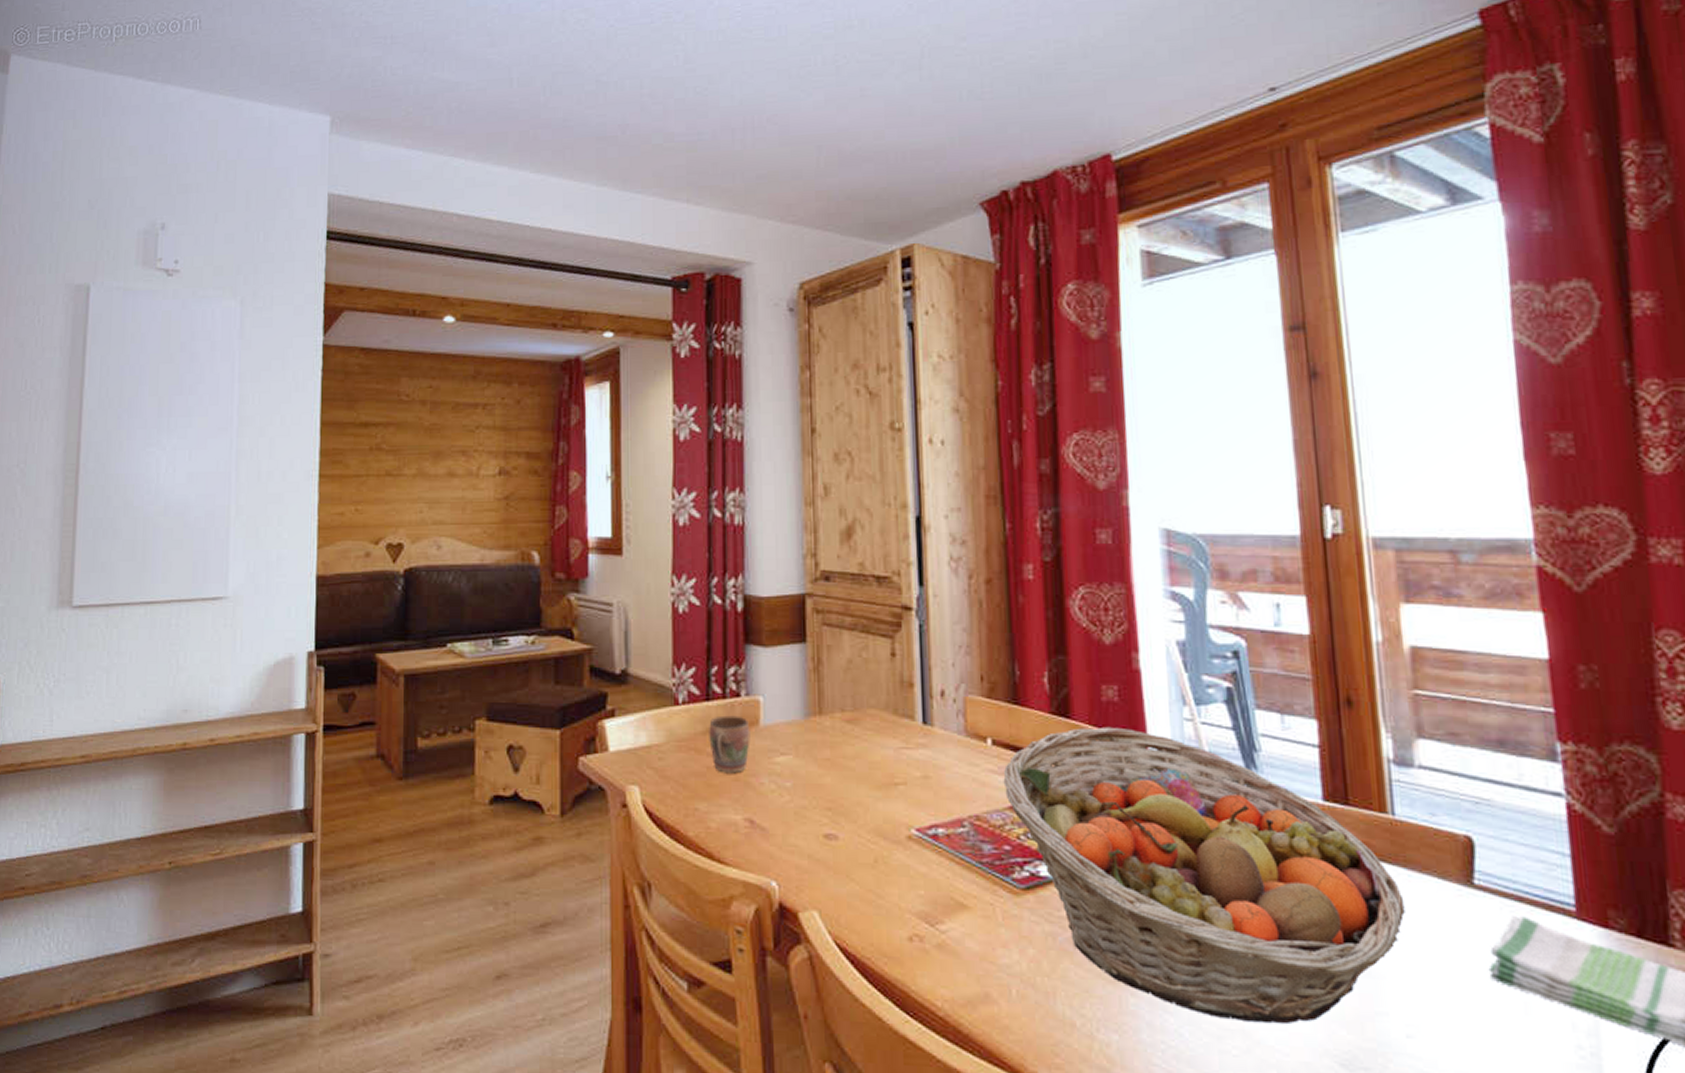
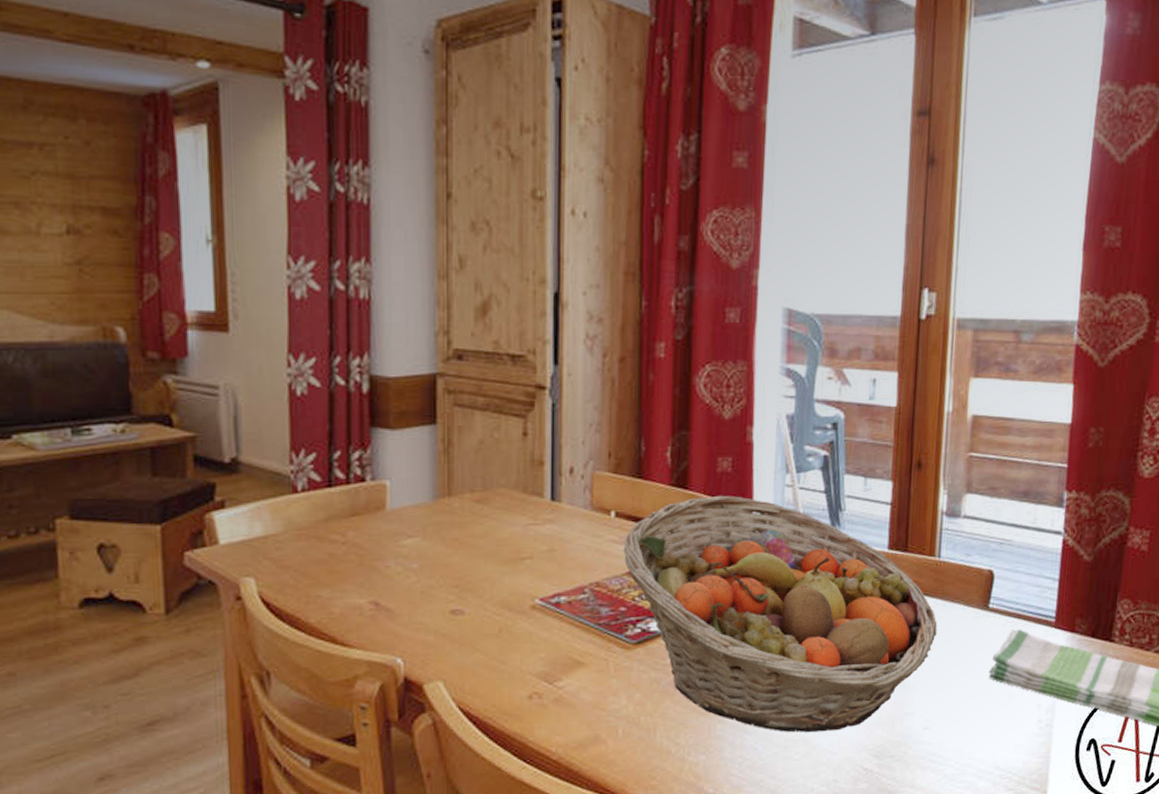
mug: present [709,715,750,774] -> none [331,501,376,559]

